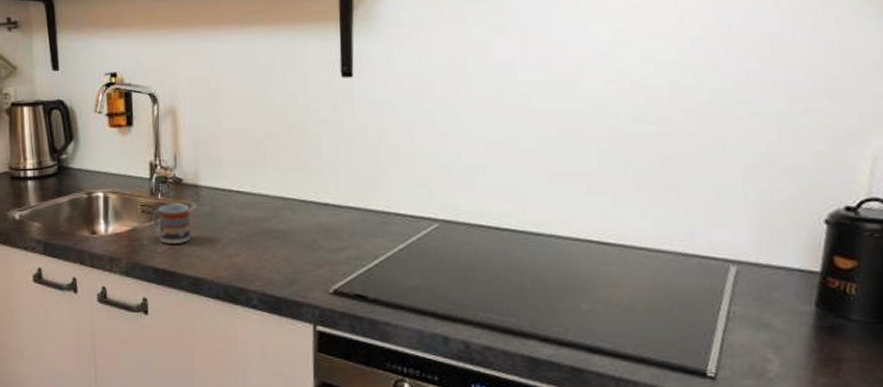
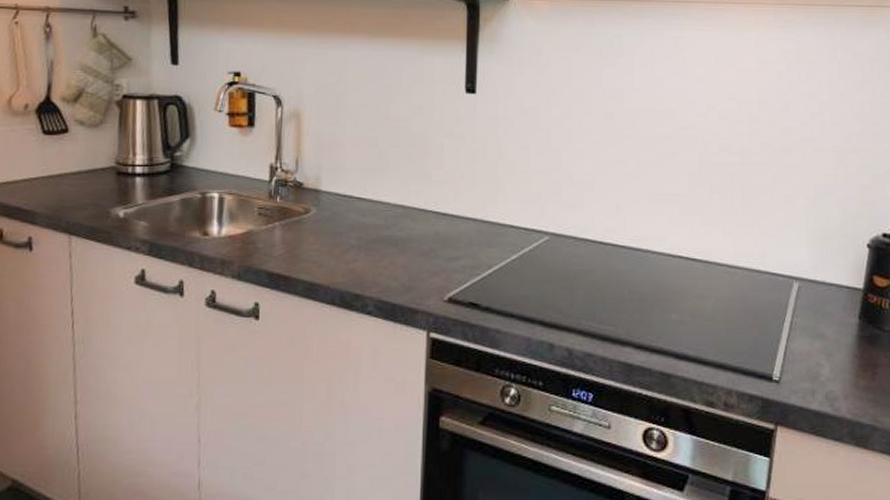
cup: present [152,204,191,244] -> none [269,208,310,248]

